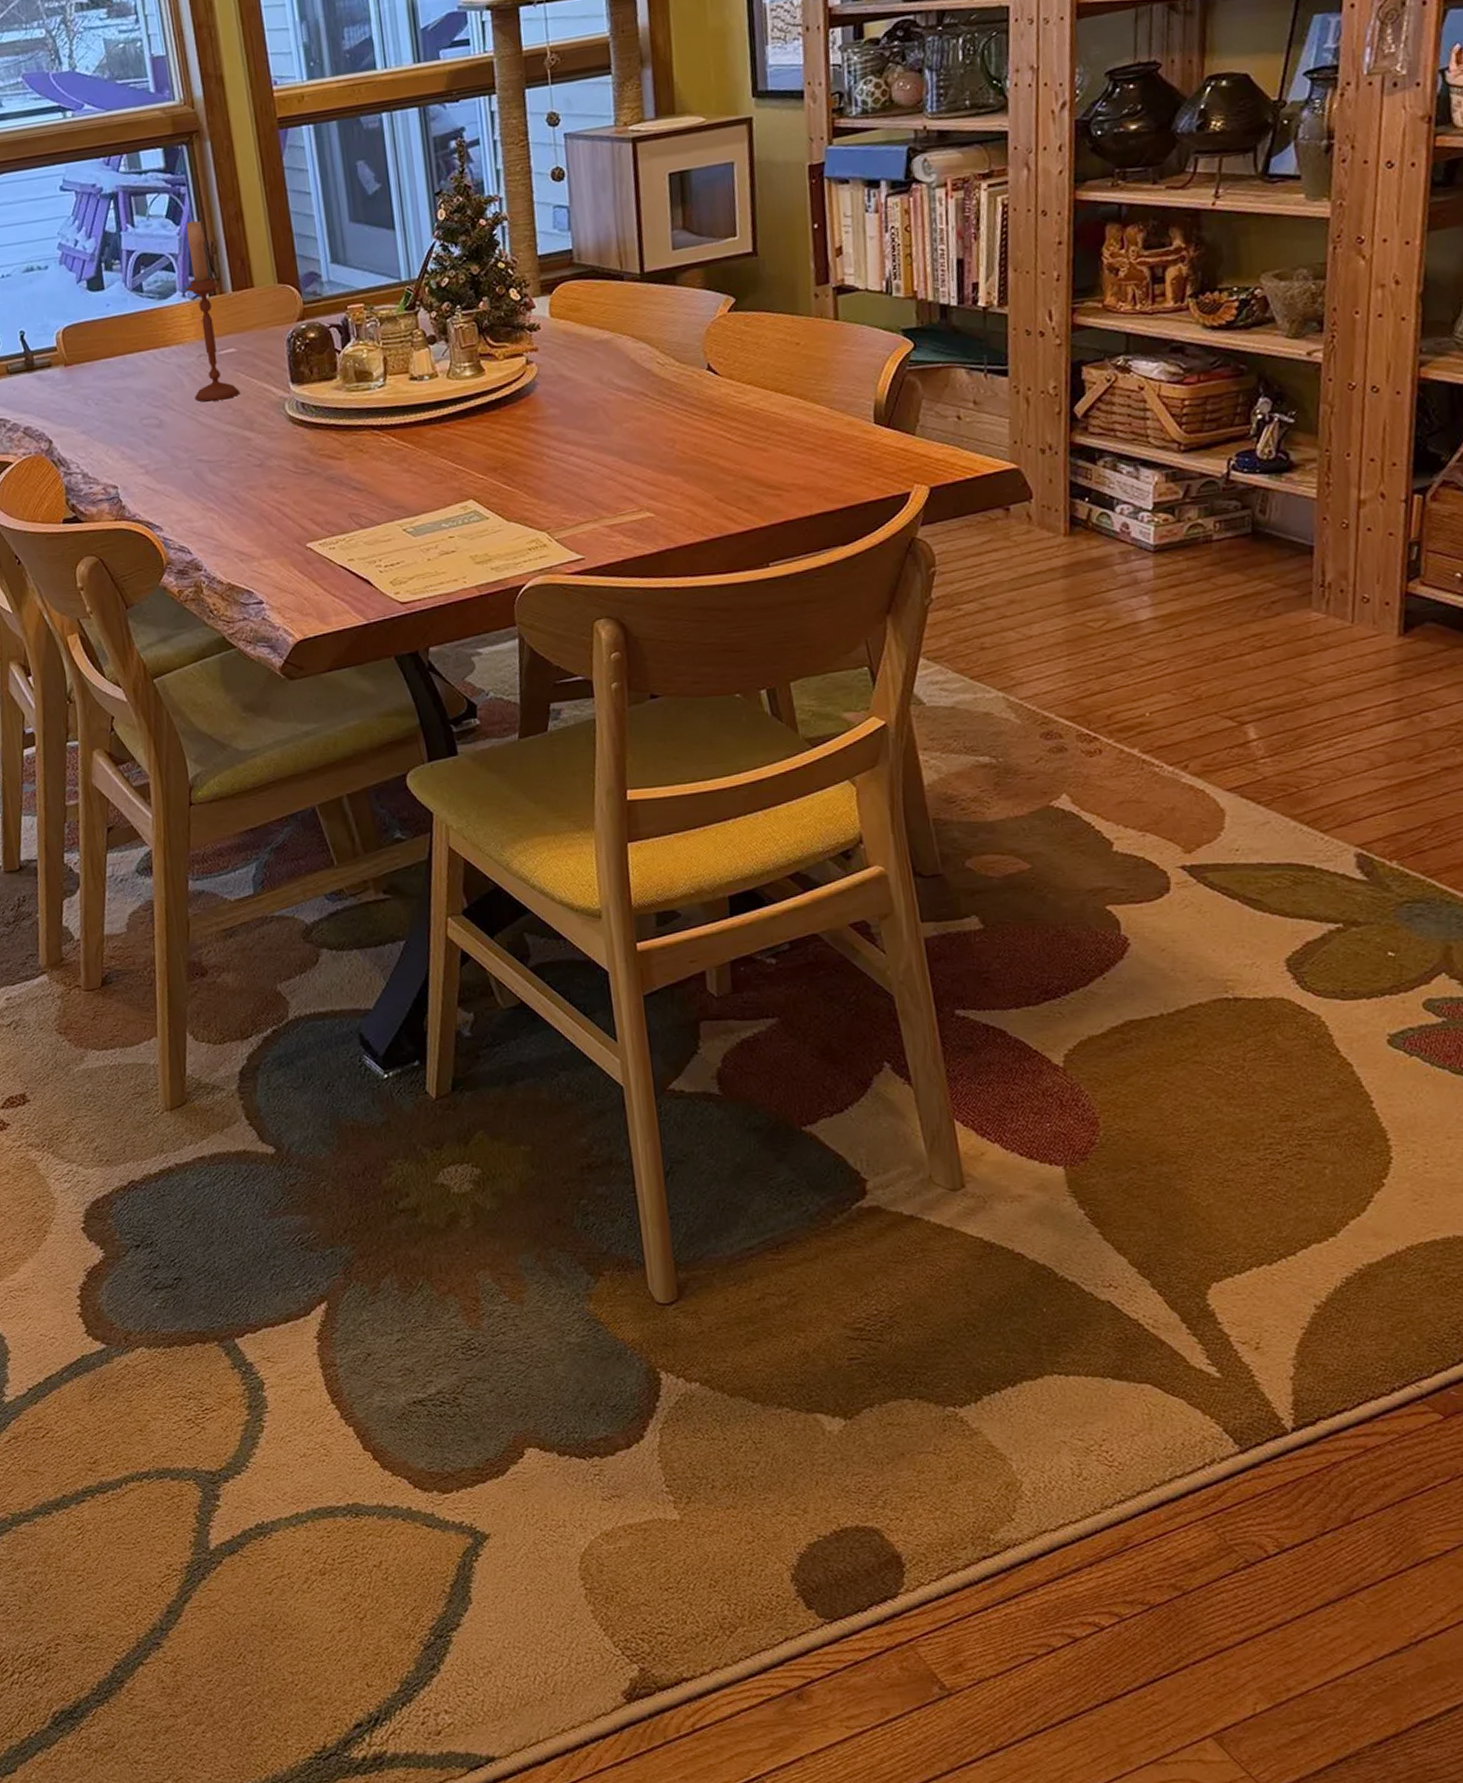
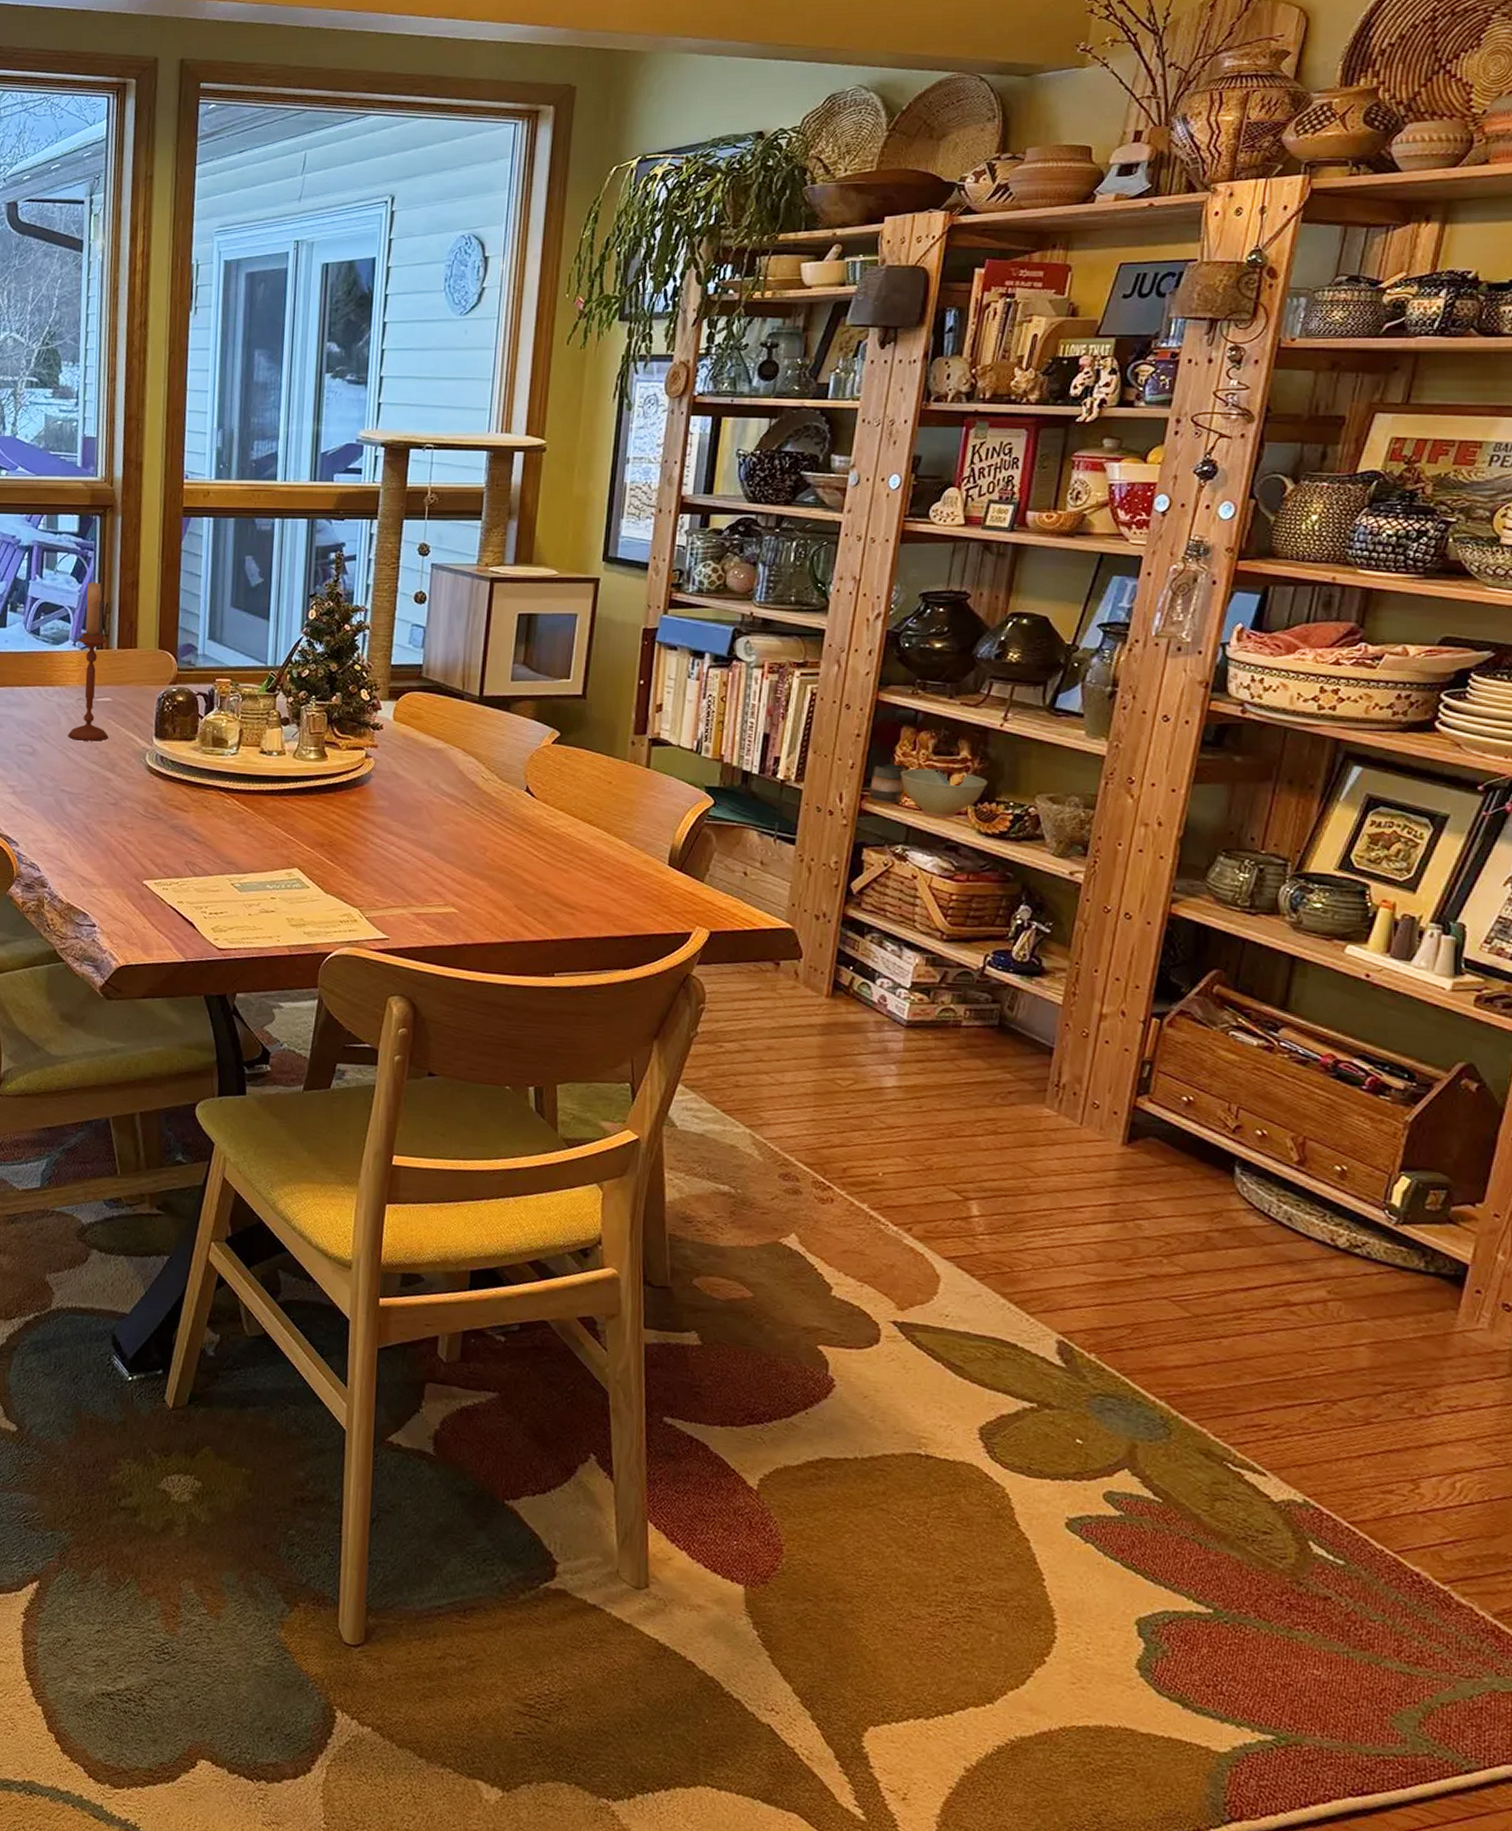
mug: none [1080,267,1118,314] -> present [869,763,906,804]
bowl: none [1111,263,1207,320] -> present [901,768,988,819]

